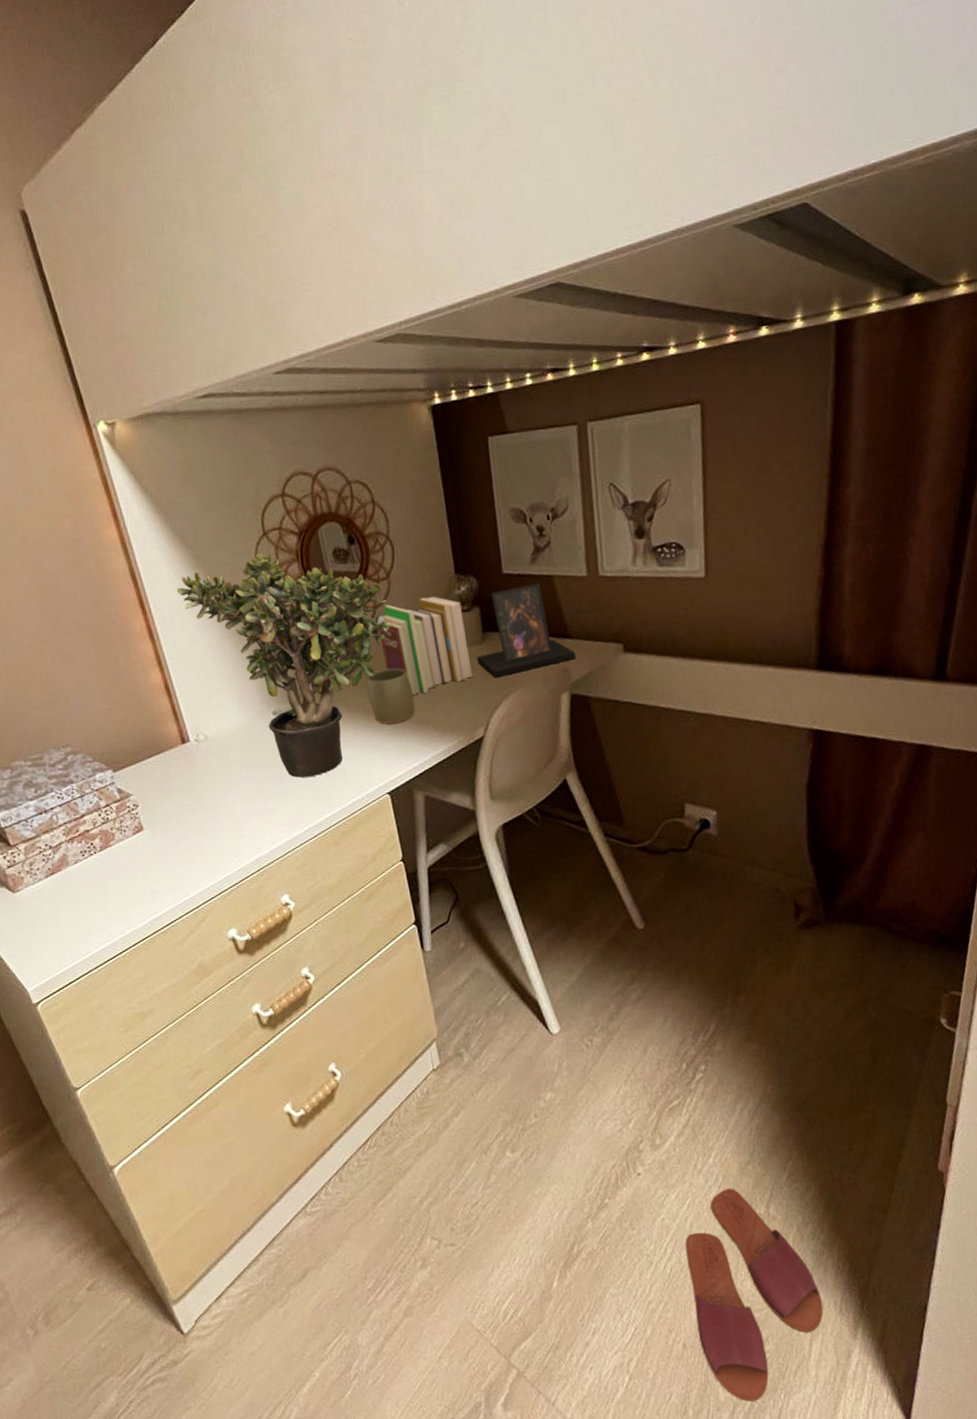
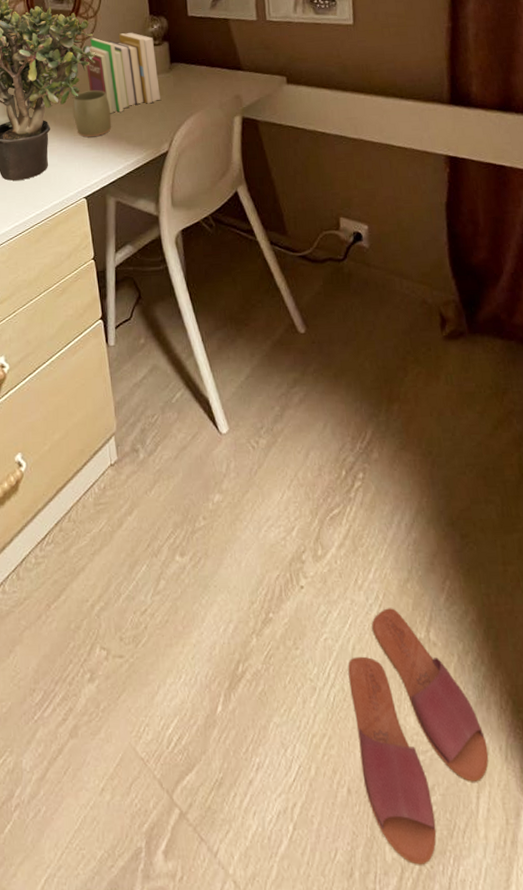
photo frame: present [477,583,577,677] -> none [165,25,247,101]

